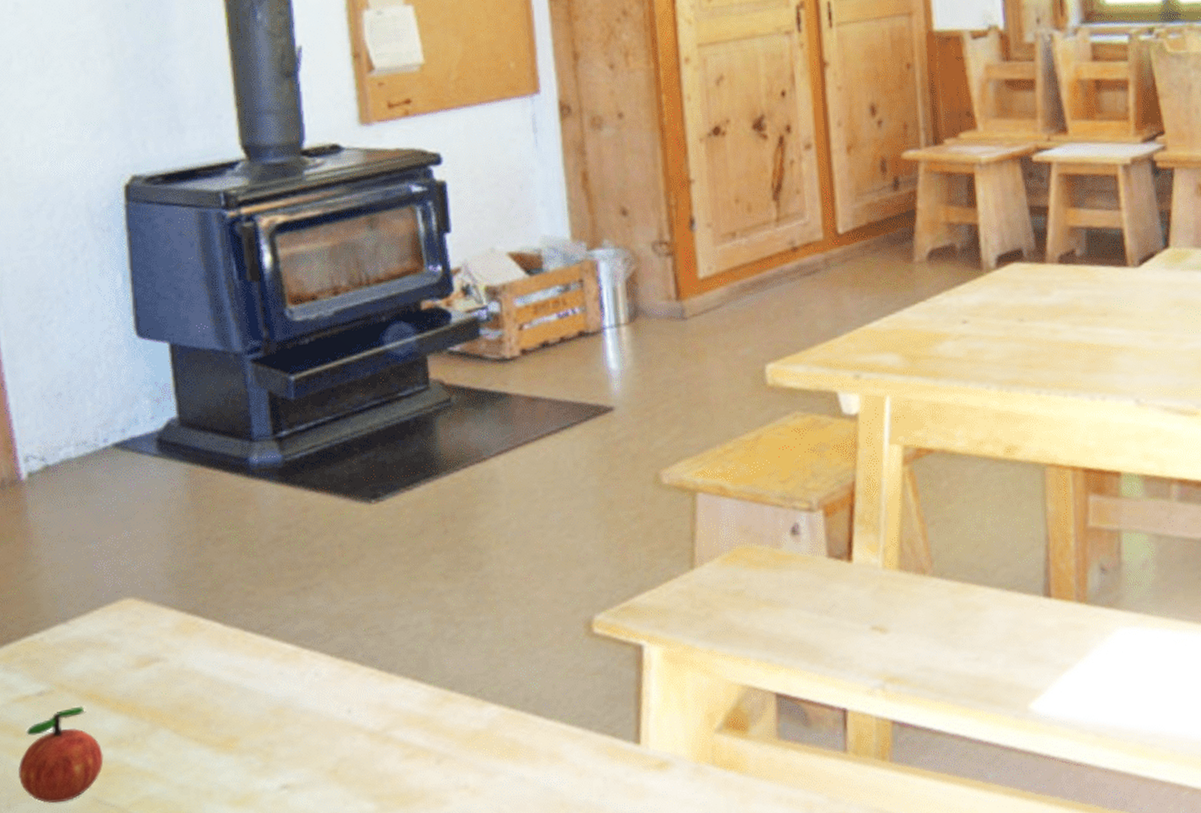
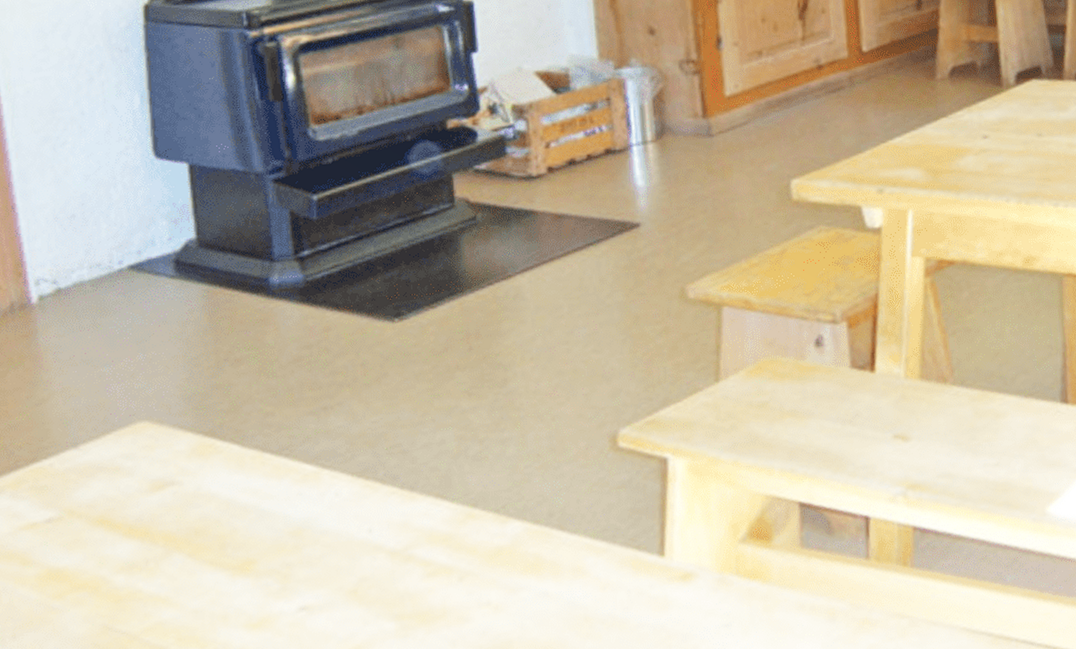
apple: present [17,706,104,803] -> none [24,532,115,632]

